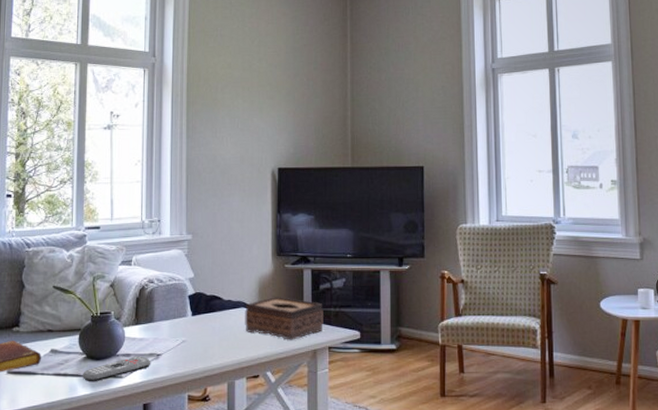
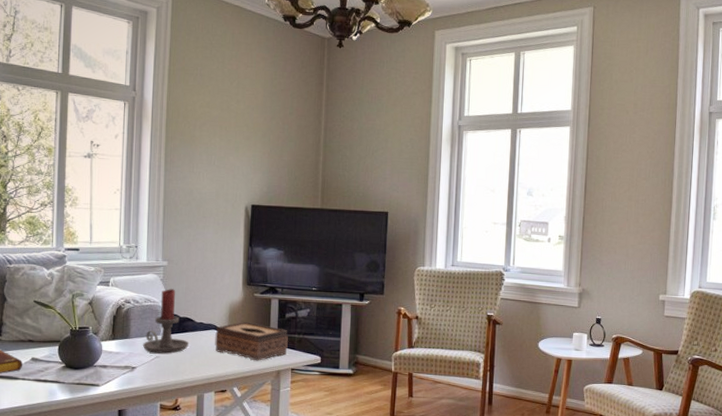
remote control: present [83,356,151,381] -> none [62,367,127,388]
candle holder: none [168,265,218,337] -> present [143,289,190,354]

